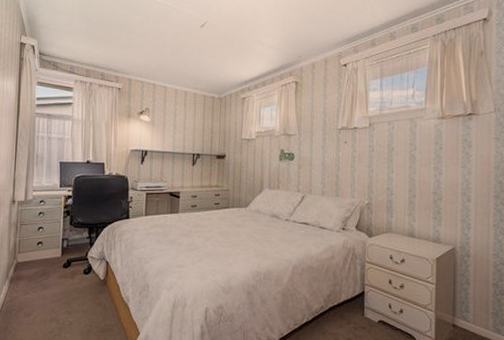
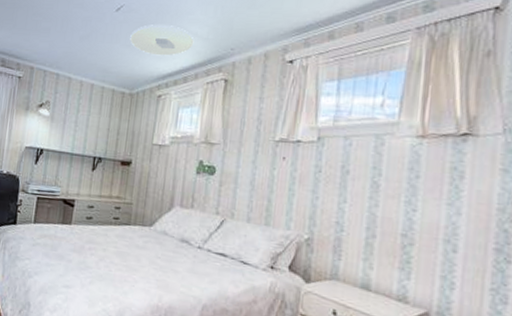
ceiling light: none [215,38,268,65] -> present [130,24,194,56]

